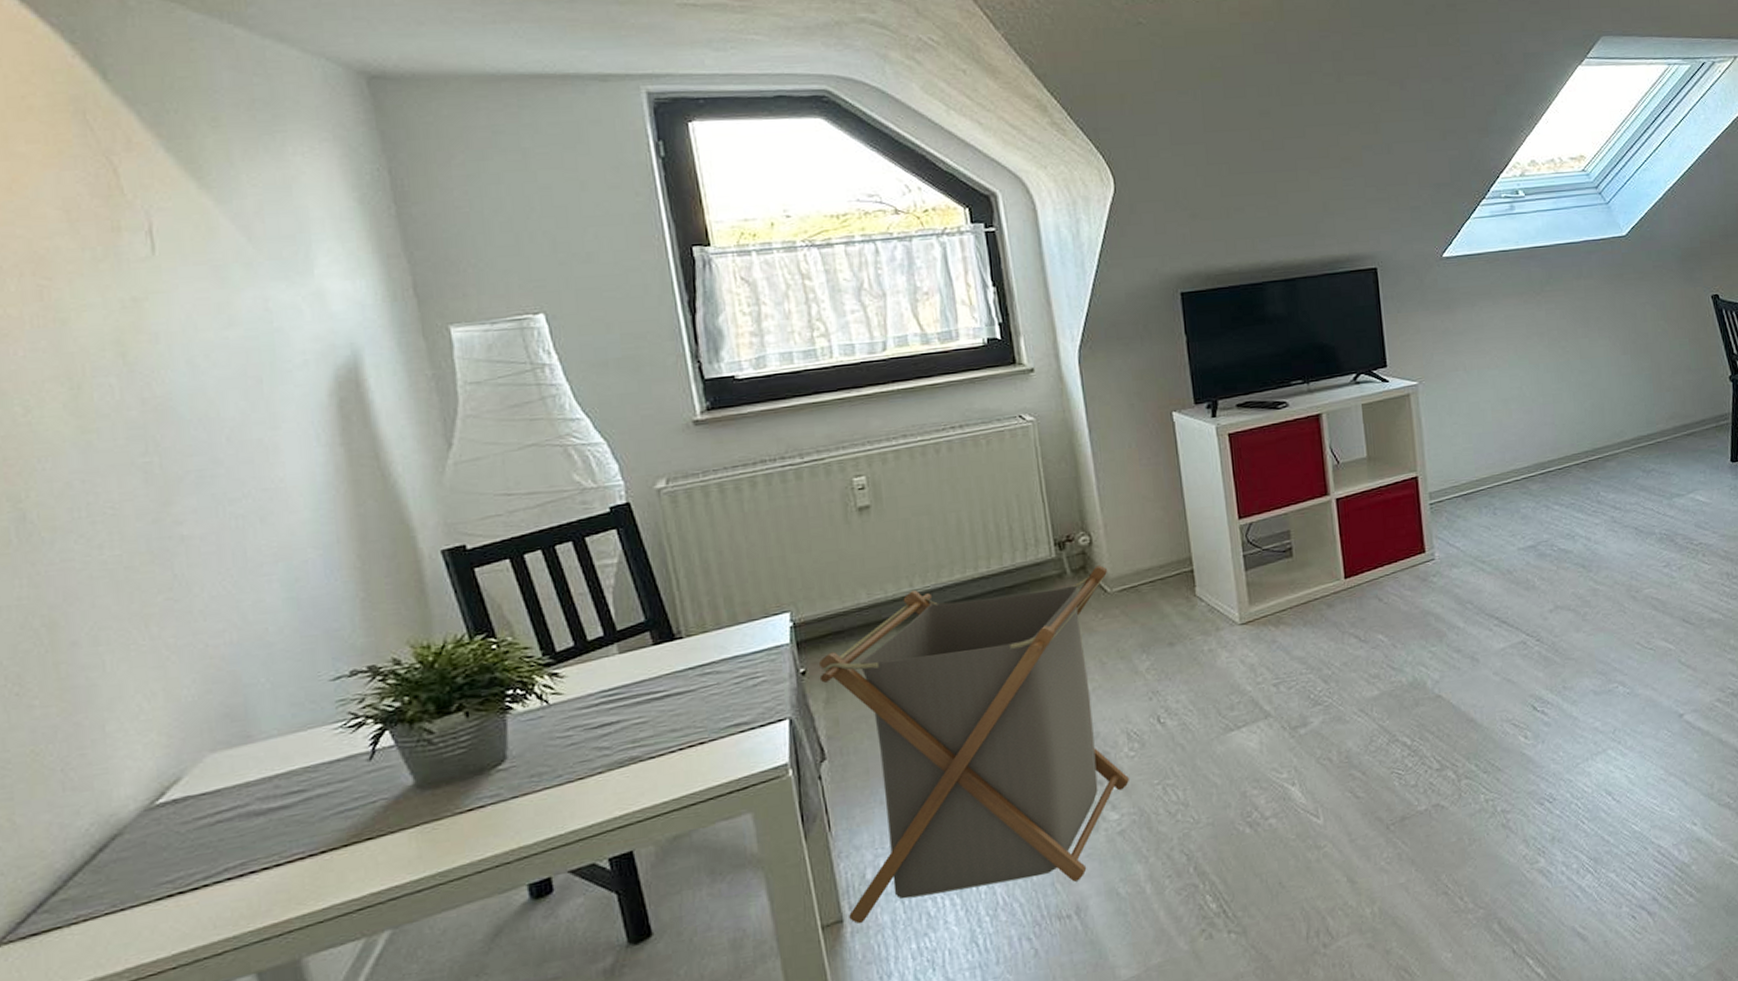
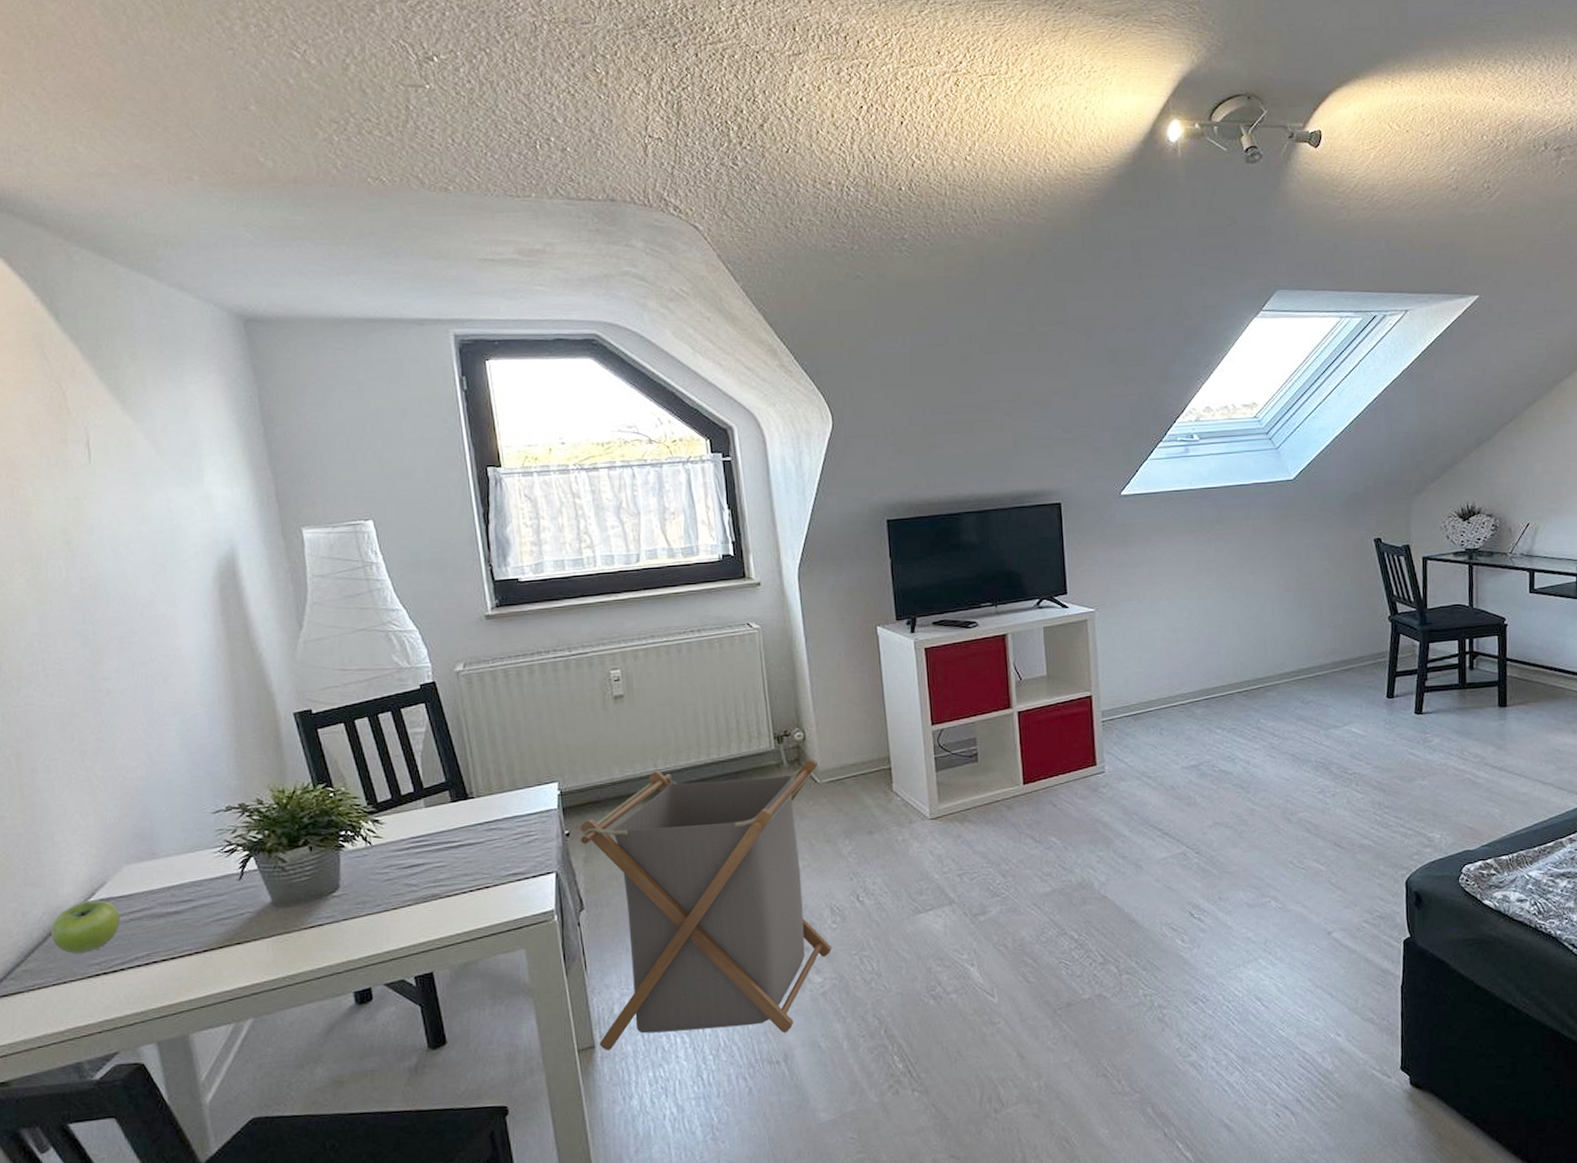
fruit: none [101,801,202,873] -> present [50,900,120,954]

